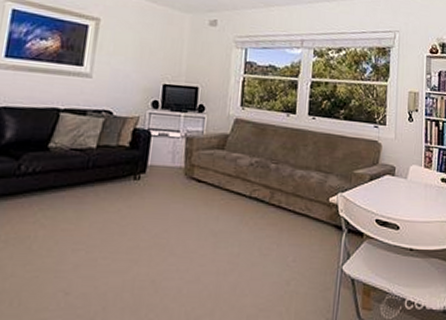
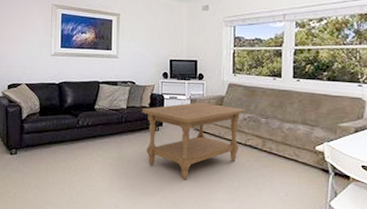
coffee table: none [118,141,254,248] -> present [142,102,246,180]

